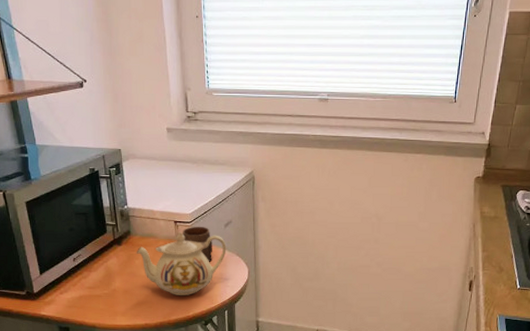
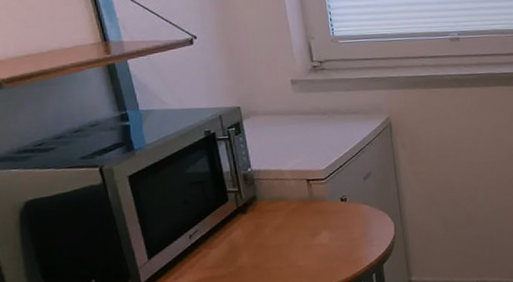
teapot: present [136,232,227,295] -> none [264,189,368,264]
cup: present [183,227,213,262] -> none [317,182,353,221]

